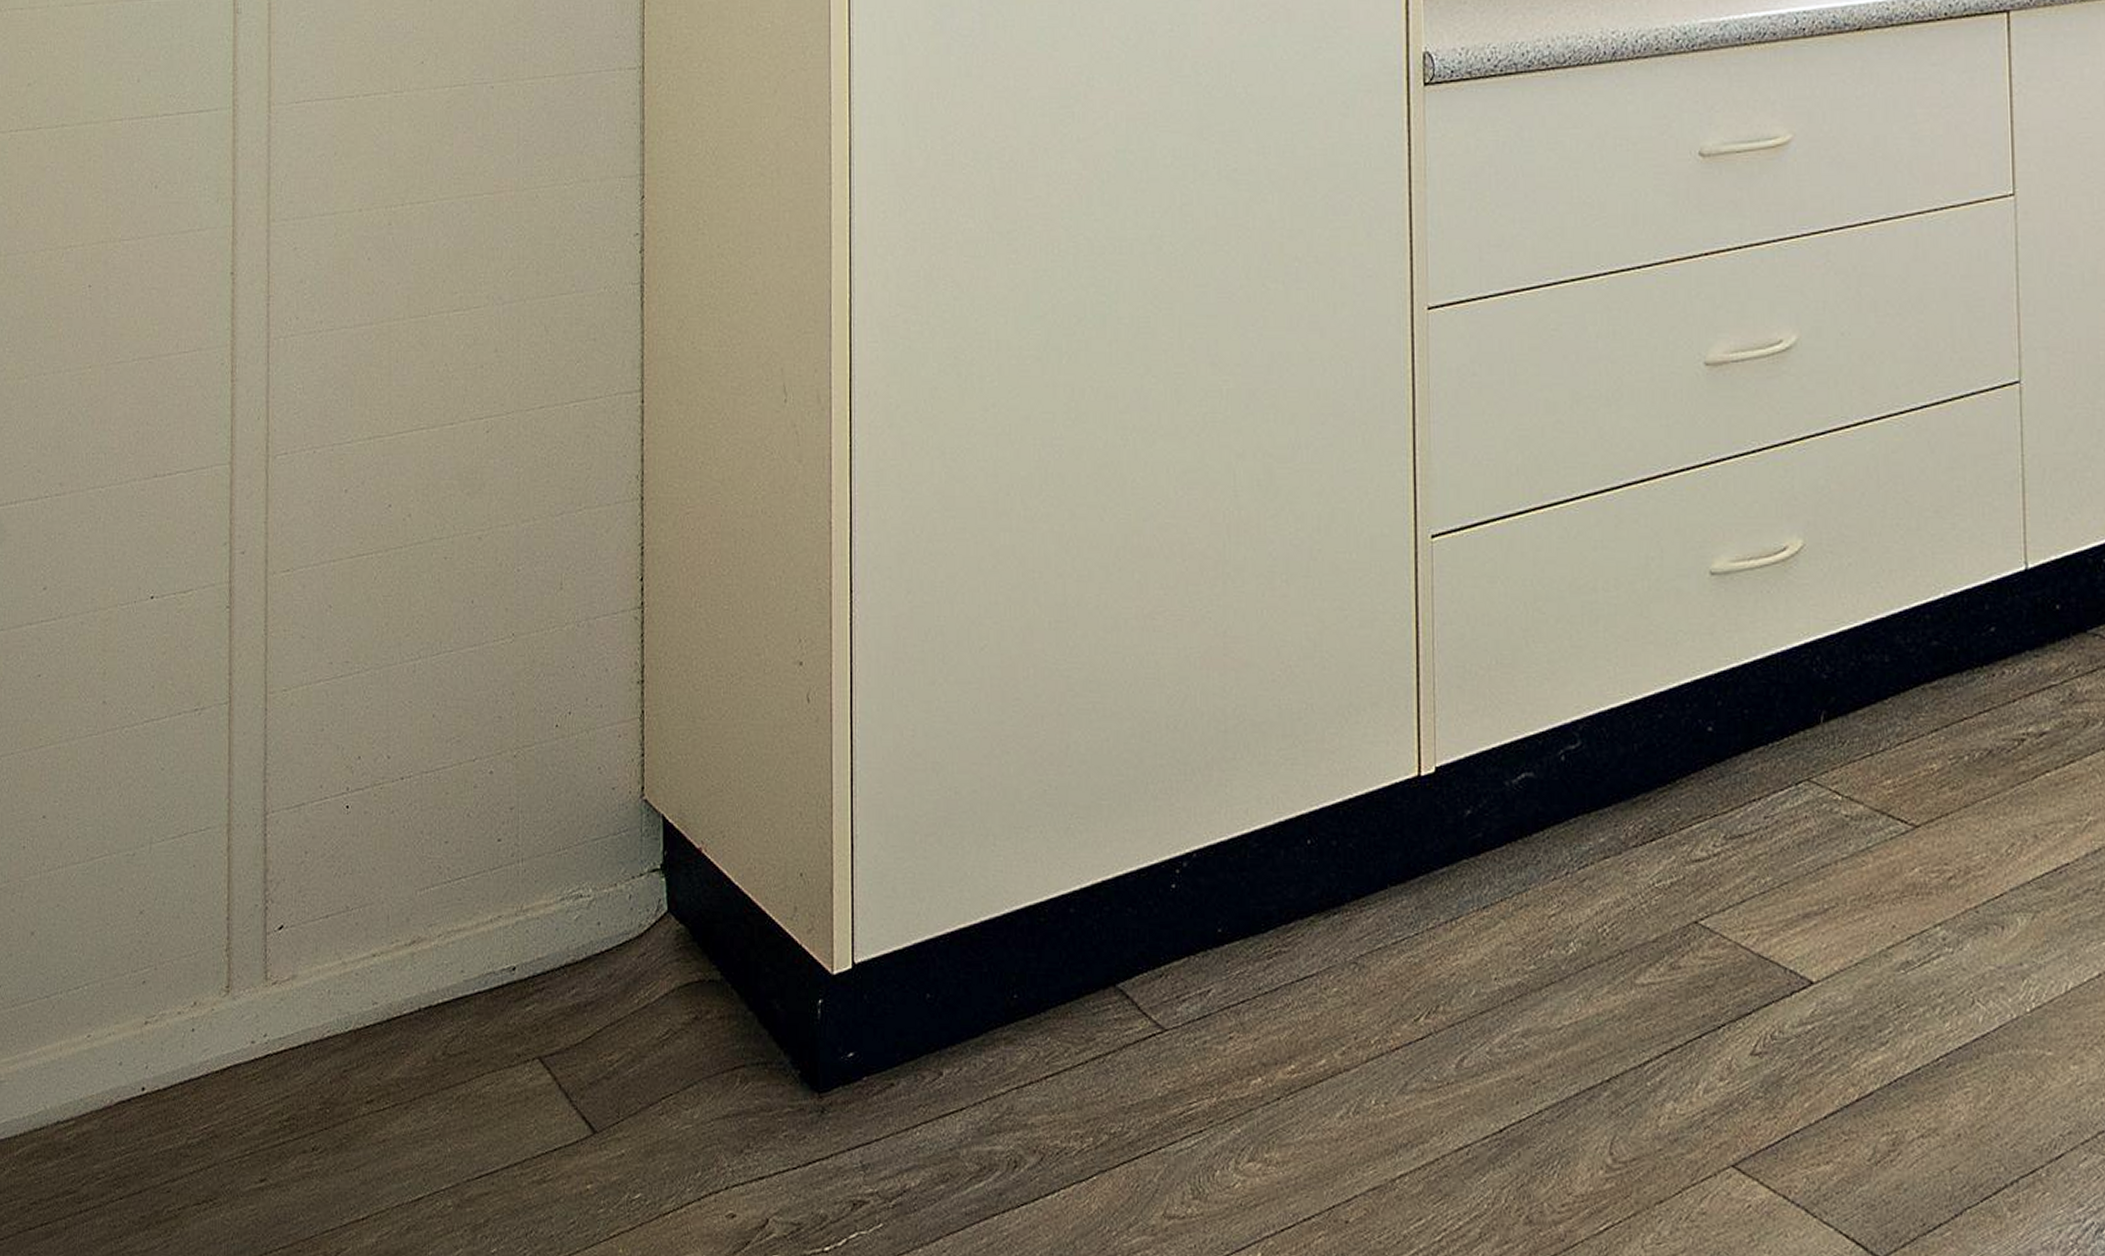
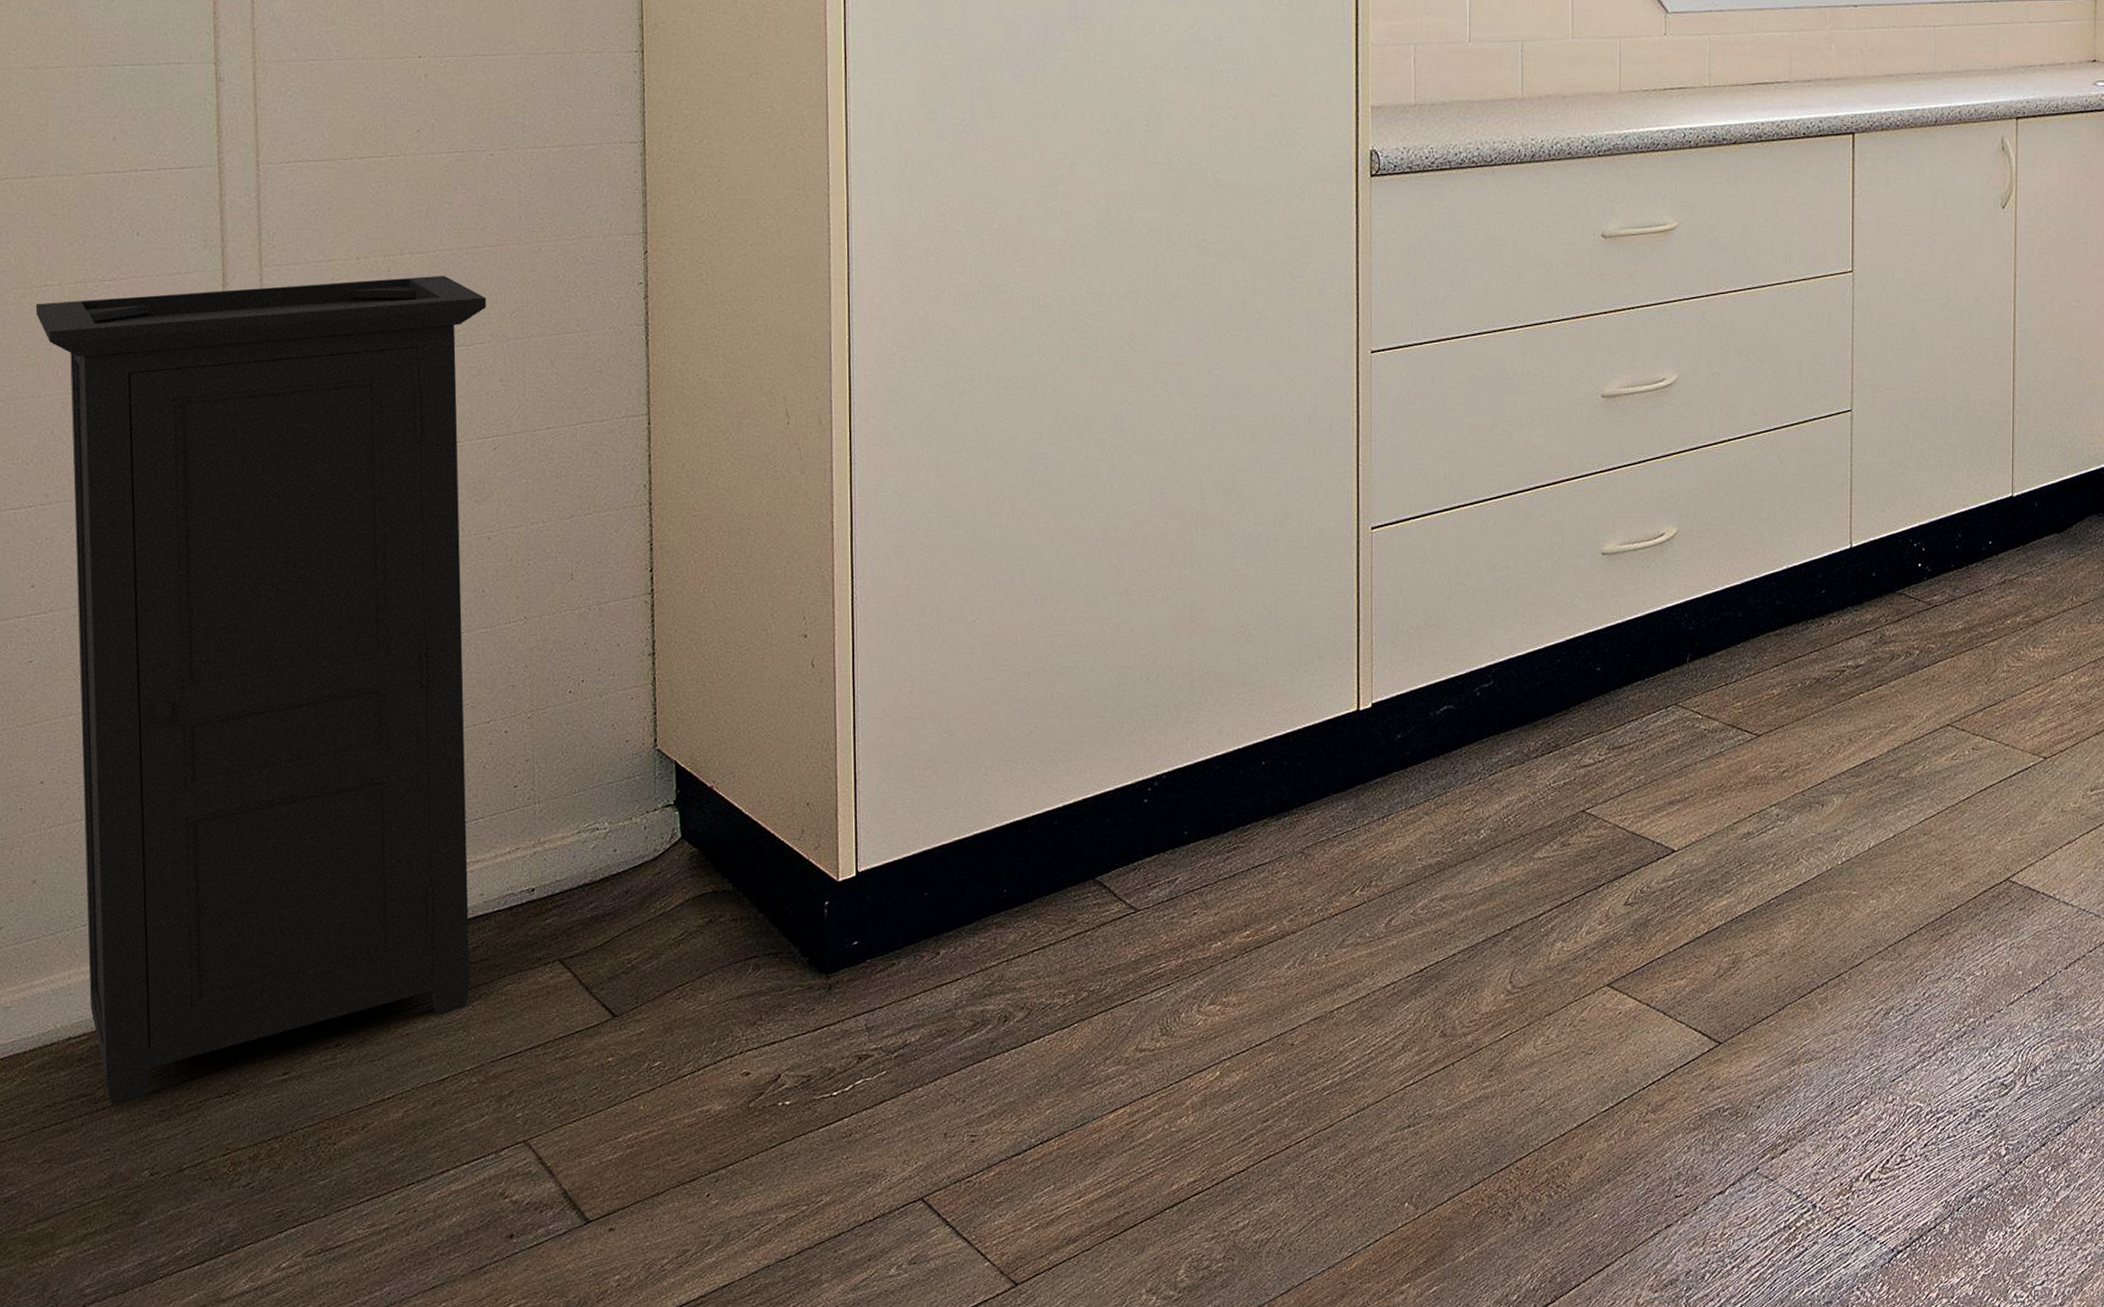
trash can: none [60,228,484,1207] -> present [35,275,487,1106]

